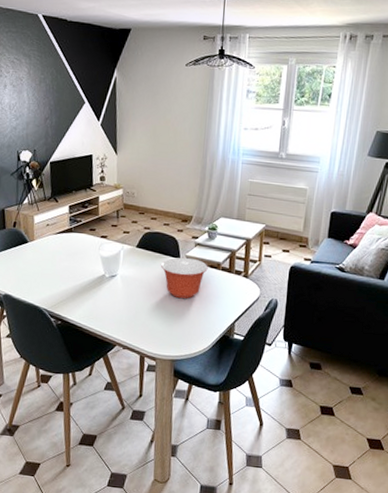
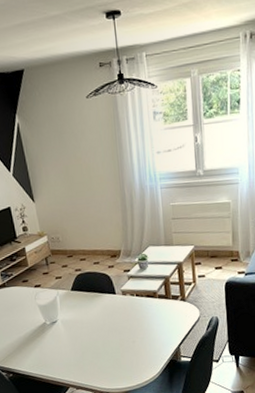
mixing bowl: present [161,257,208,299] -> none [98,291,145,333]

